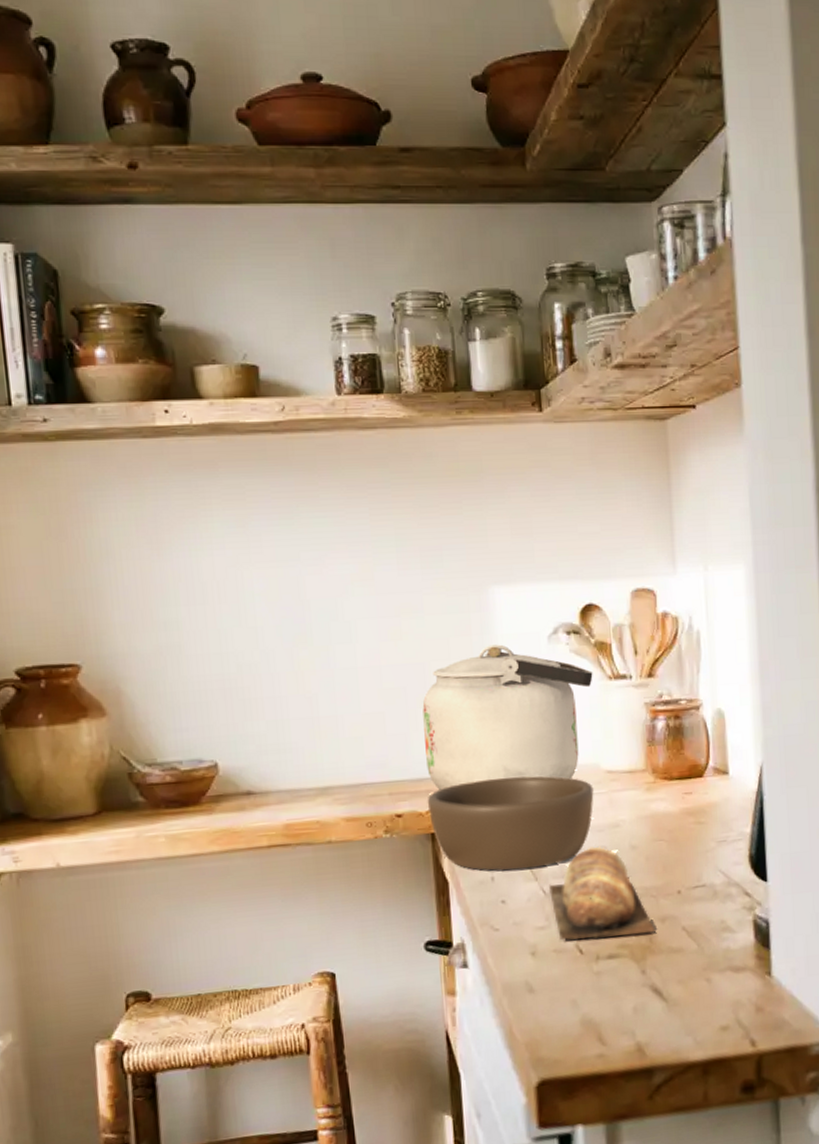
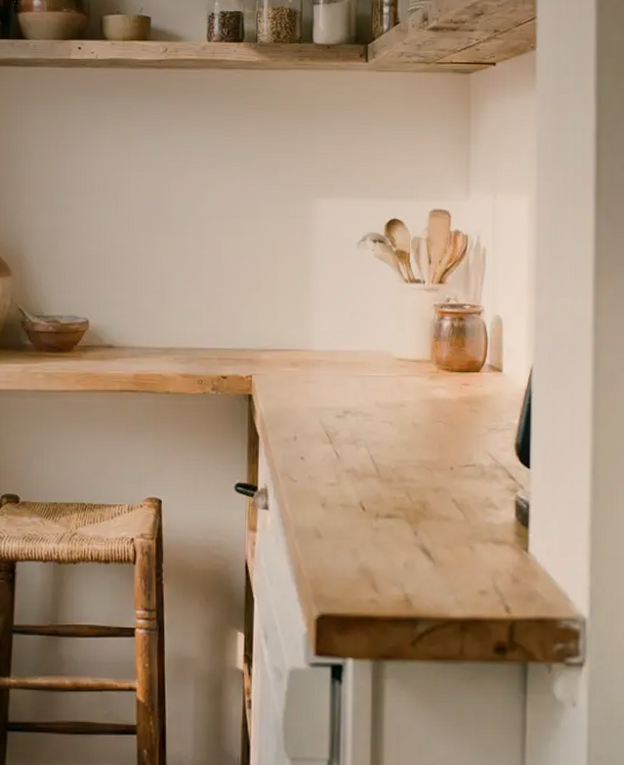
kettle: present [422,644,593,790] -> none [250,246,392,362]
wooden bowl: present [427,776,594,871] -> none [248,354,385,433]
bread loaf: present [549,846,655,941] -> none [341,421,429,501]

